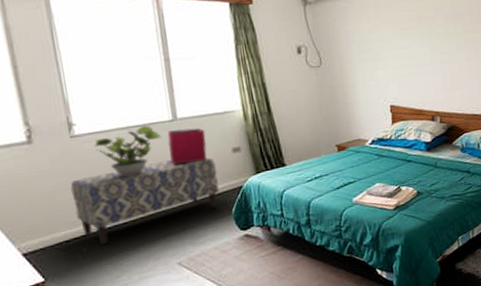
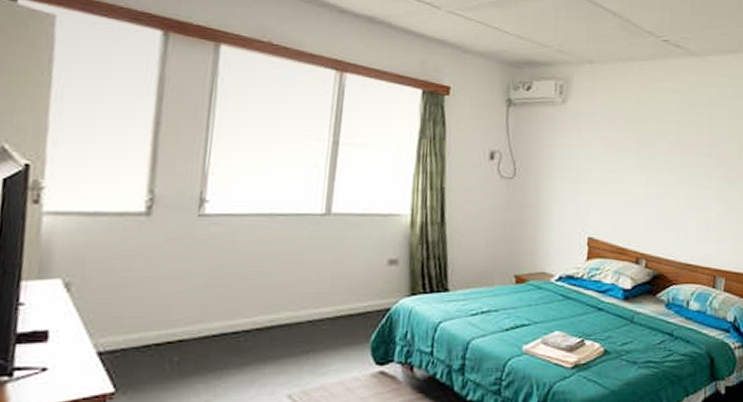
bench: present [70,158,219,246] -> none [178,262,364,357]
potted plant: present [95,125,162,177] -> none [224,215,308,274]
storage bin: present [167,128,207,165] -> none [310,226,361,269]

